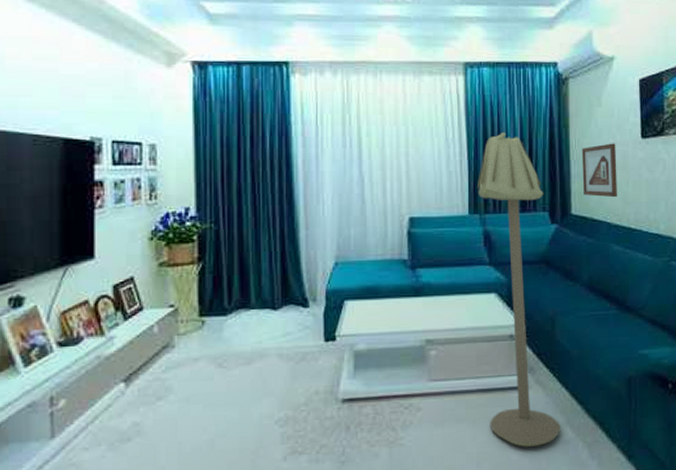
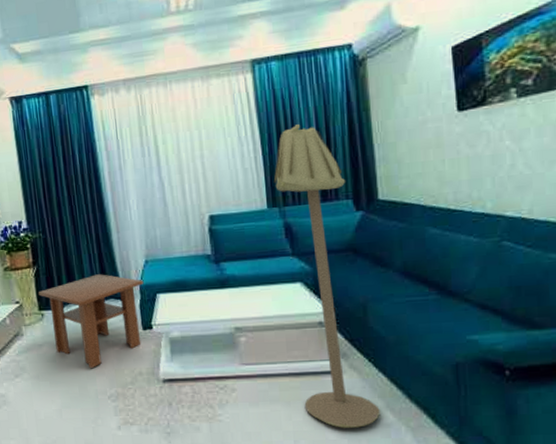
coffee table: none [200,275,331,388] -> present [38,274,144,369]
picture frame: present [581,143,618,198] -> none [385,120,432,179]

